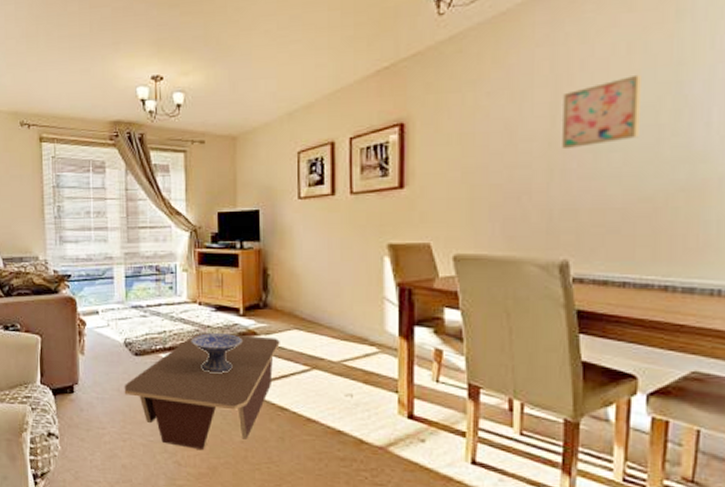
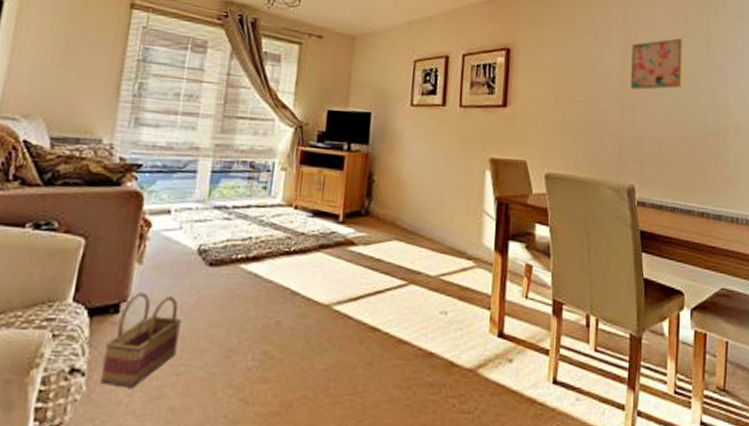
basket: none [68,377,121,449] -> present [101,292,181,388]
coffee table: present [124,332,280,449] -> none [187,239,379,382]
decorative bowl: present [190,333,243,373] -> none [279,241,339,287]

